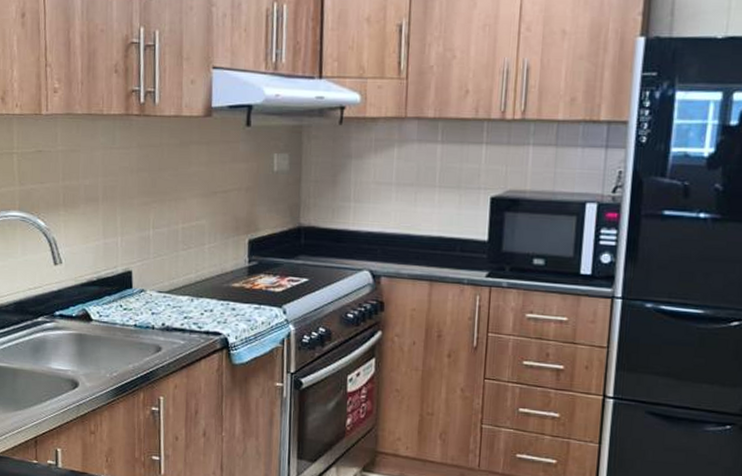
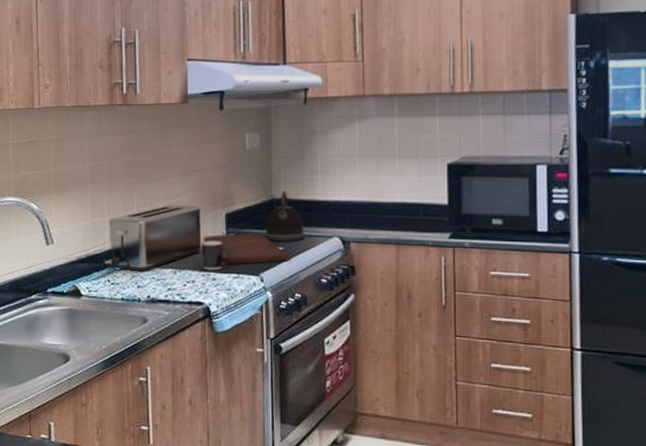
toaster: none [117,227,222,298] -> present [105,204,202,271]
mug: none [221,268,252,300] -> present [201,240,231,271]
cutting board: none [223,261,316,295] -> present [203,233,290,264]
kettle: none [290,218,333,273] -> present [265,190,305,242]

